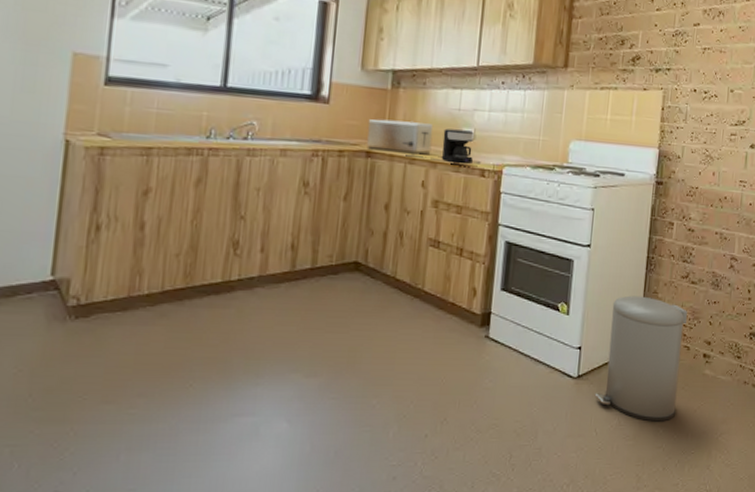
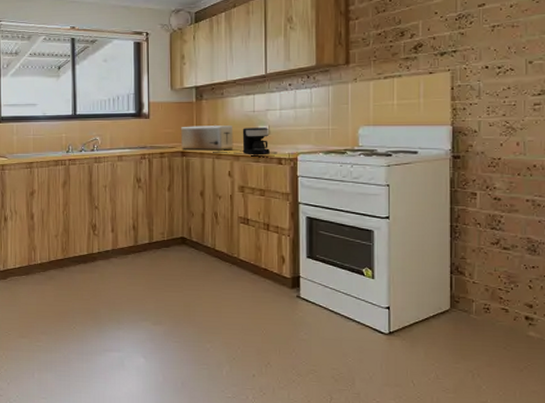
pedal bin: present [594,295,687,422] -> none [408,261,501,379]

